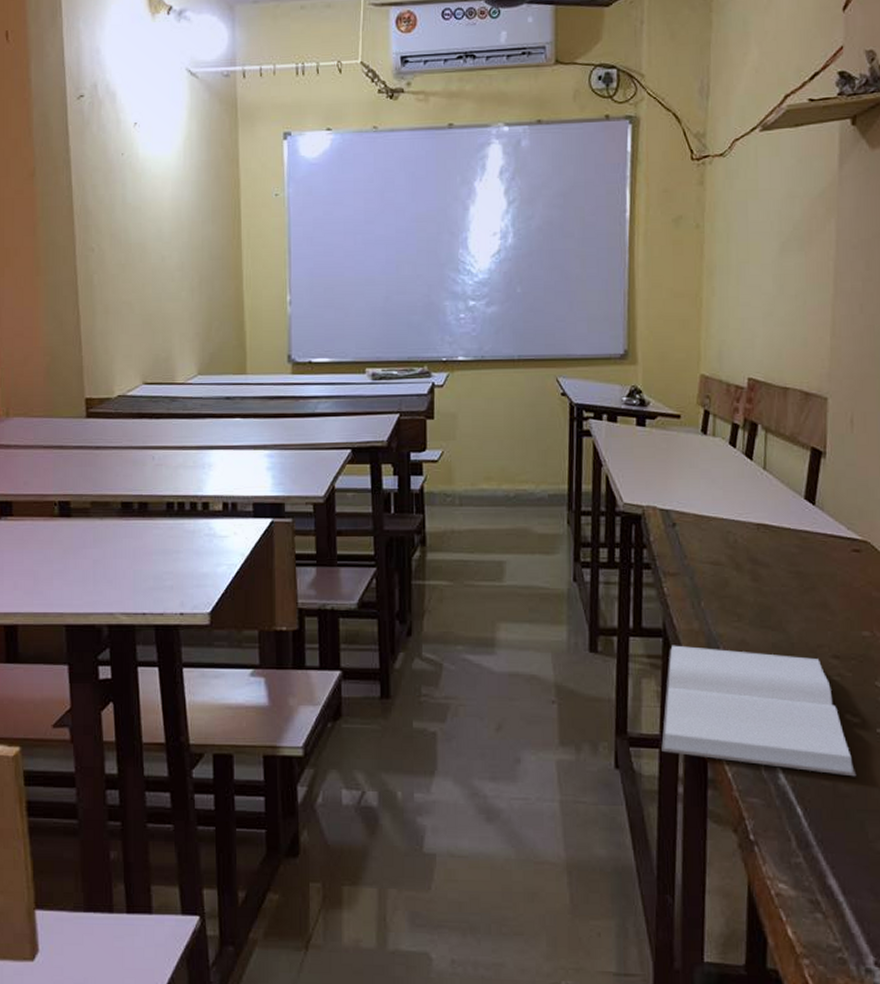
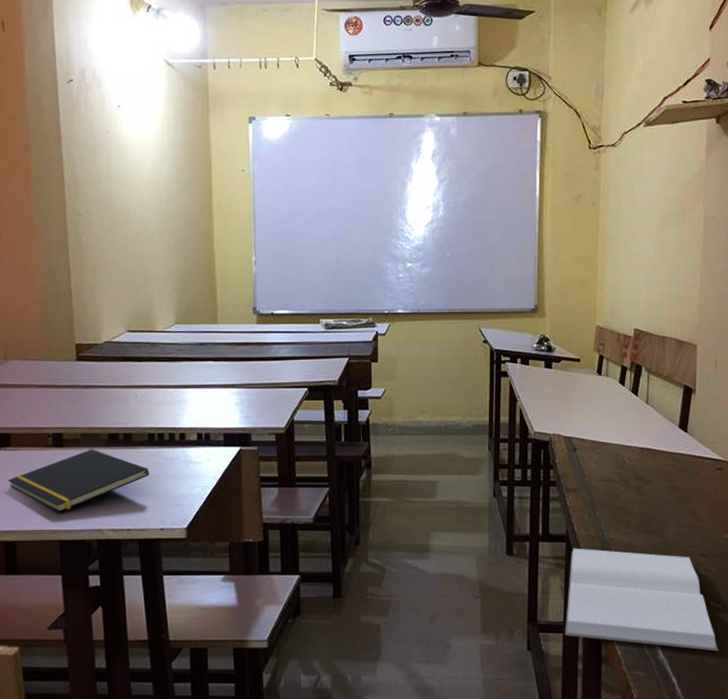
notepad: none [9,519,168,593] -> present [8,449,150,513]

